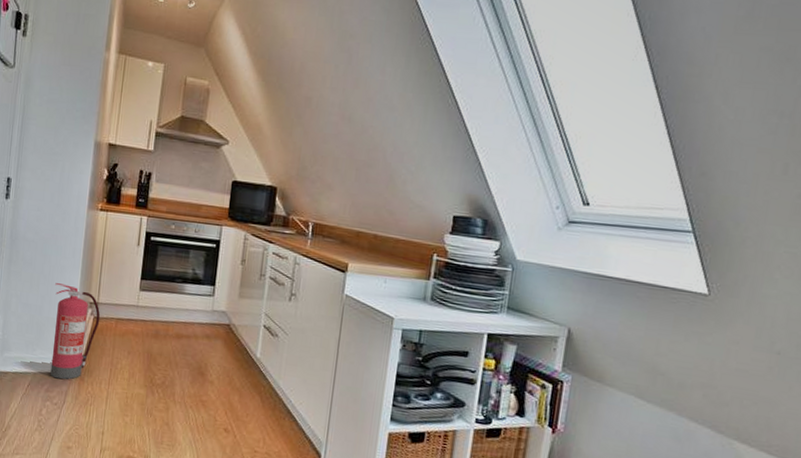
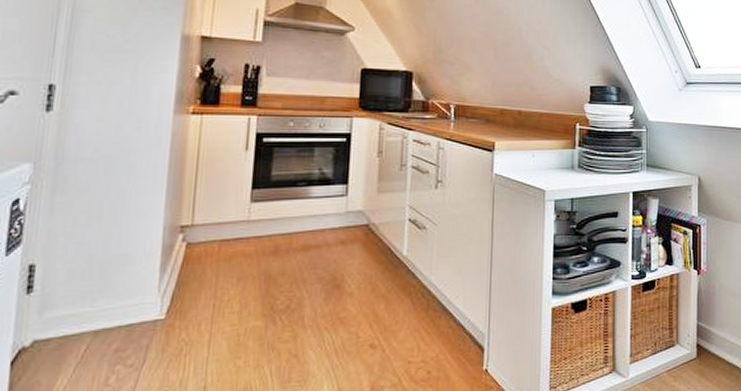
fire extinguisher: present [50,283,101,380] -> none [121,209,197,332]

